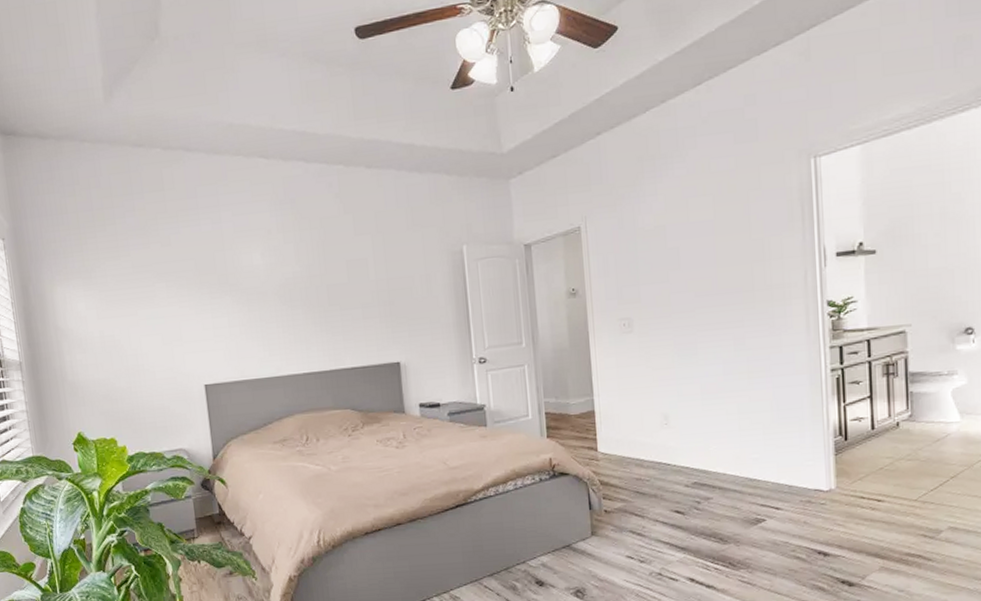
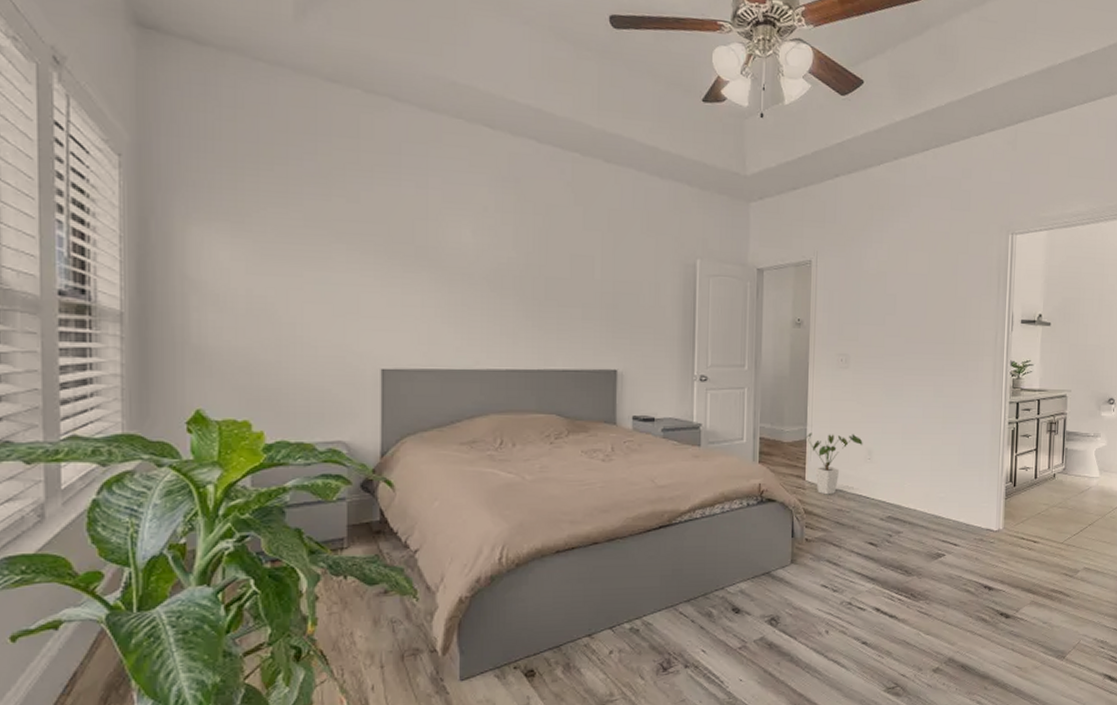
house plant: none [592,400,657,465] -> present [804,432,863,495]

